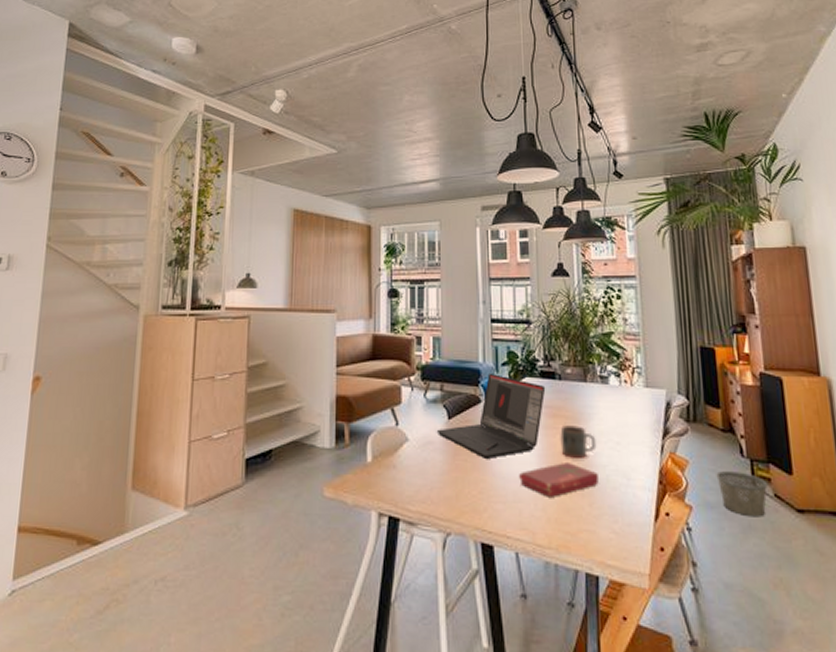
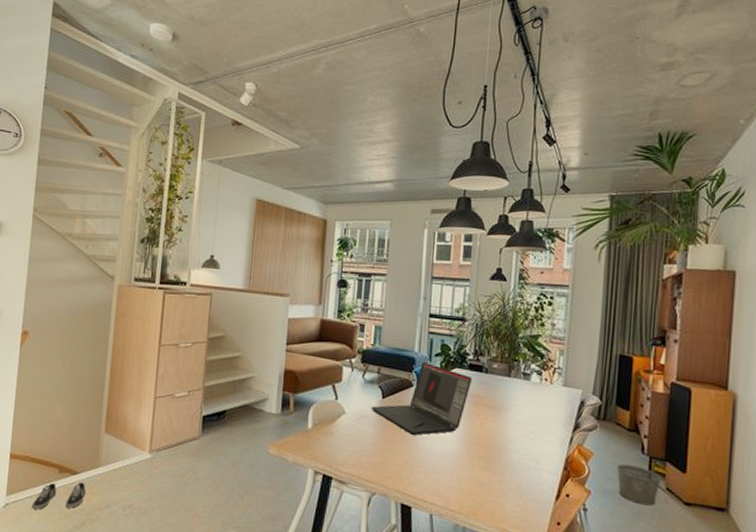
shoe: none [43,553,110,594] -> present [31,481,86,510]
book: present [518,463,599,497] -> none [439,444,511,473]
mug: present [560,425,597,458] -> none [480,412,513,442]

